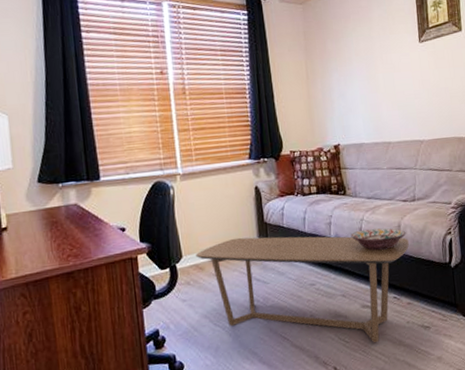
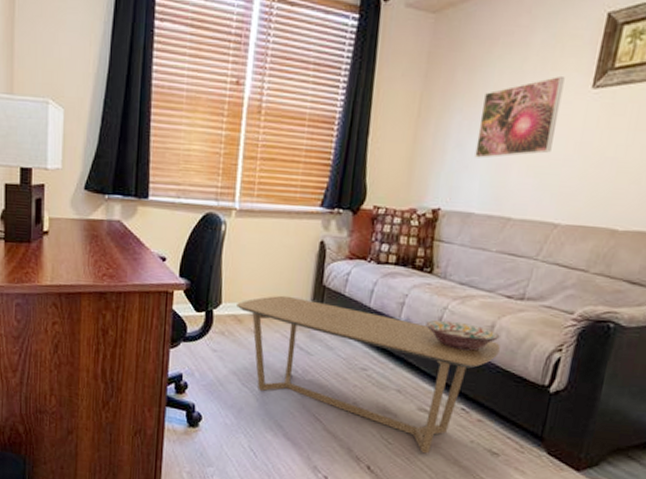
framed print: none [350,37,405,102] -> present [475,75,565,158]

